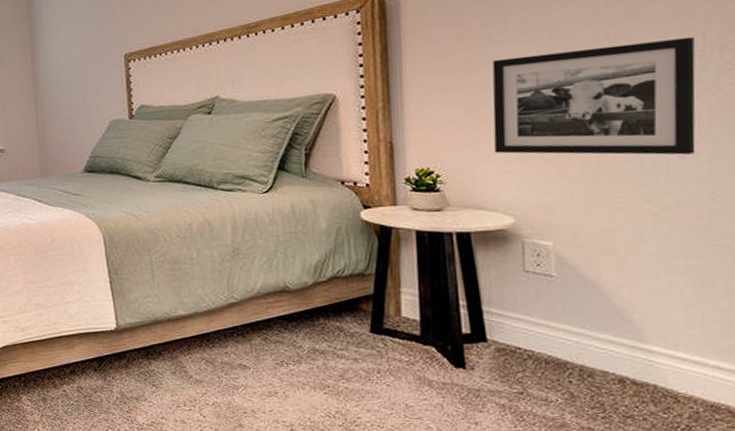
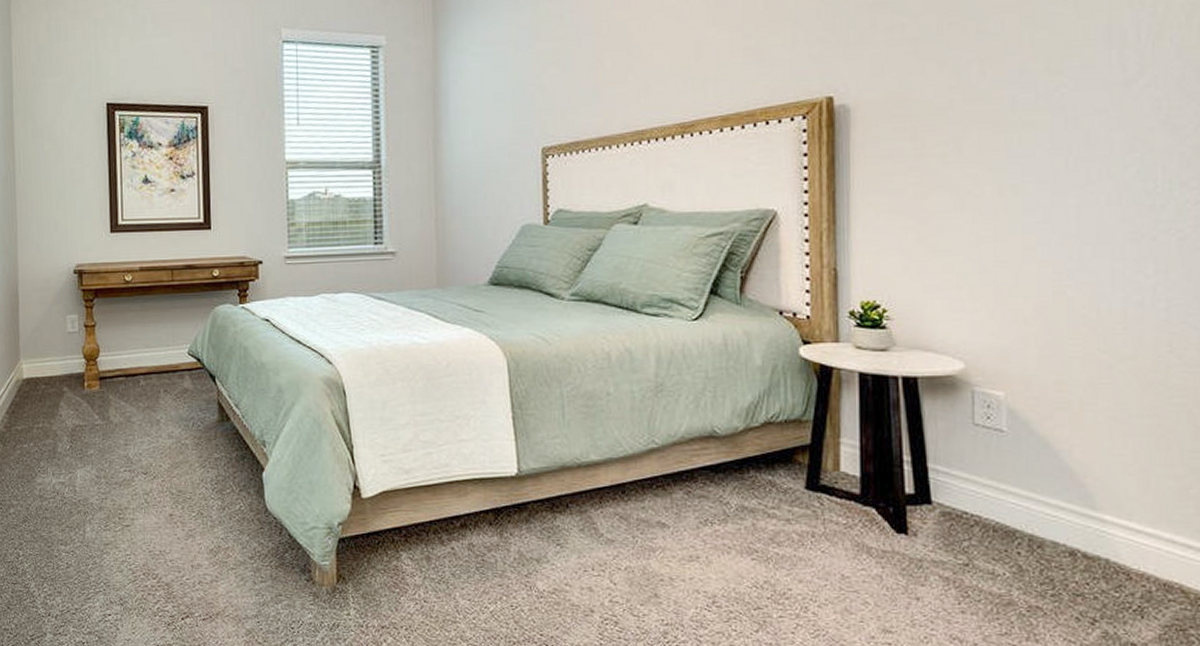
picture frame: present [492,36,696,155] -> none [945,171,1154,301]

